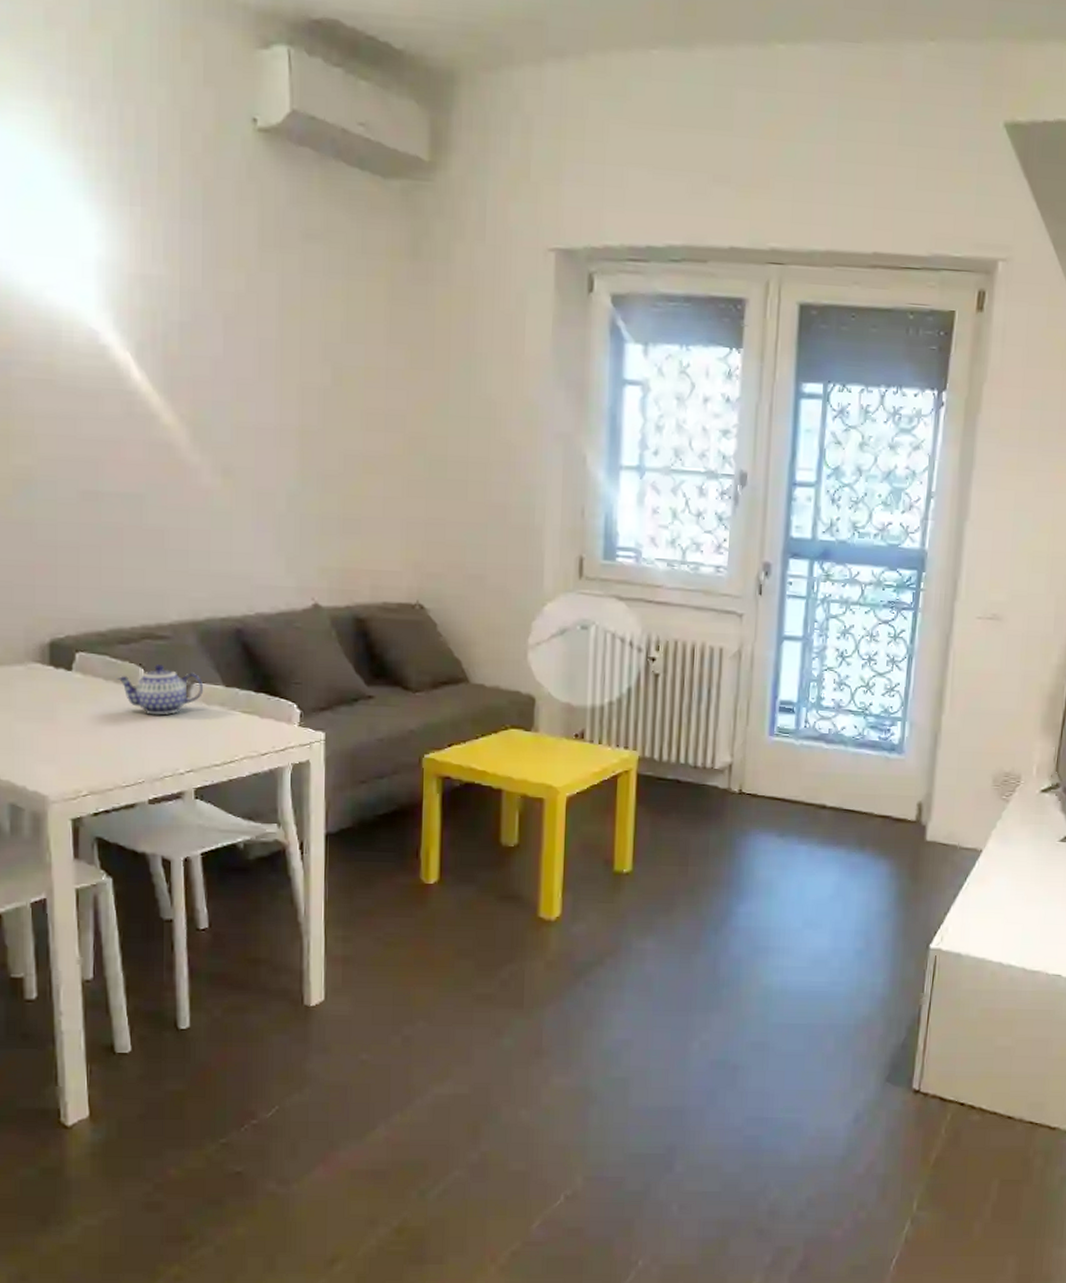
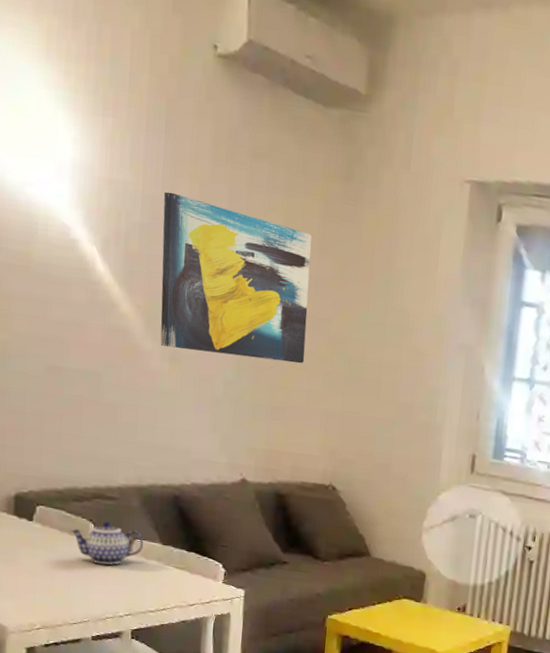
wall art: none [204,284,378,468] -> present [160,191,312,364]

